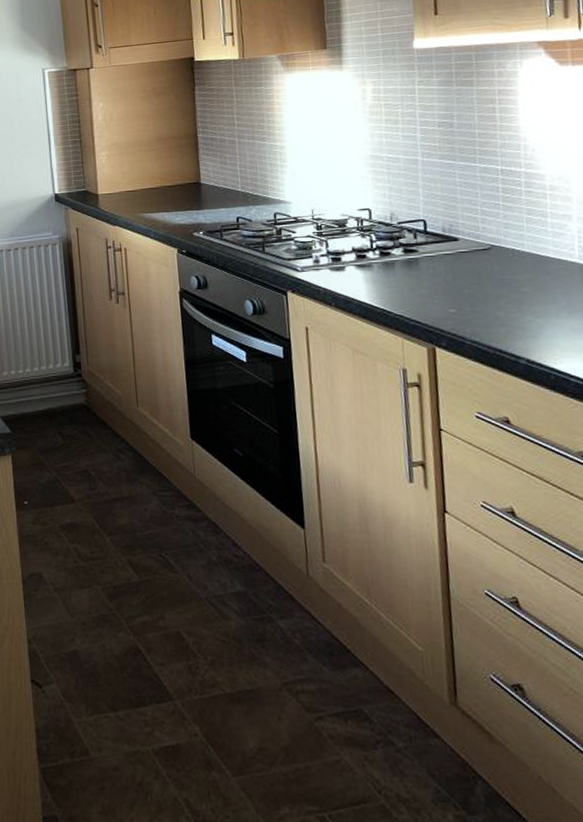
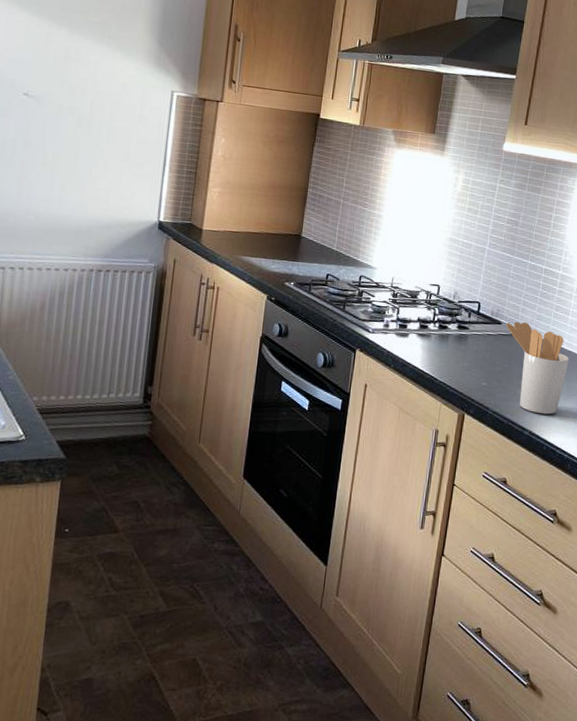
utensil holder: none [465,234,561,338] -> present [506,321,569,415]

